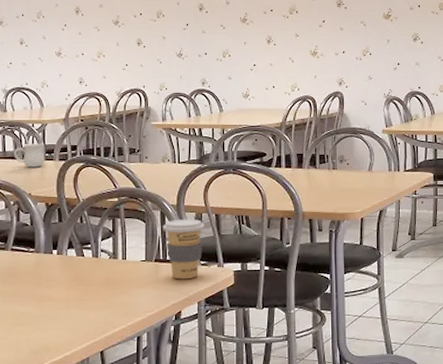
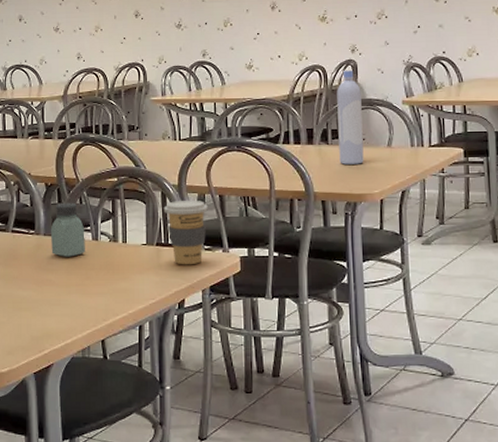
mug: present [14,143,44,168] -> none [14,121,43,147]
saltshaker: none [50,221,85,274] -> present [50,202,85,257]
bottle: none [325,101,347,187] -> present [337,69,364,165]

